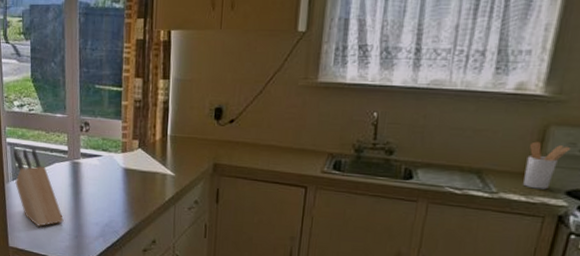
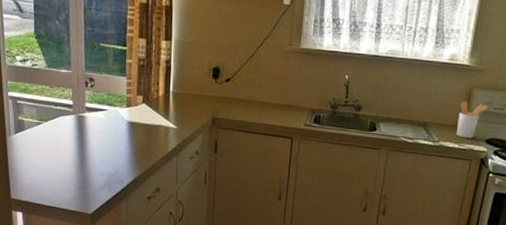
knife block: present [12,147,64,227] -> none [15,101,69,178]

